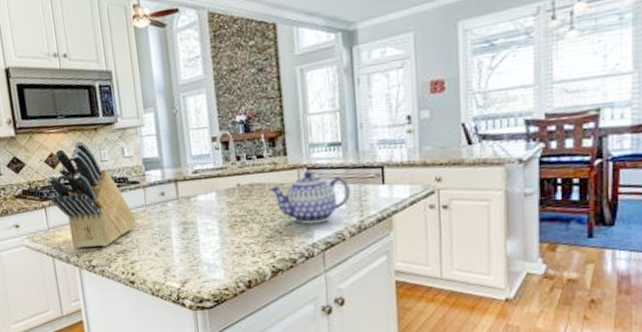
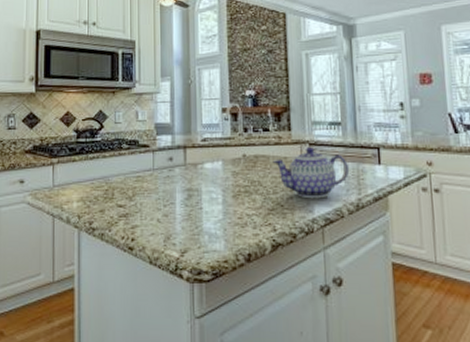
knife block: present [47,140,136,249] -> none [59,101,142,210]

